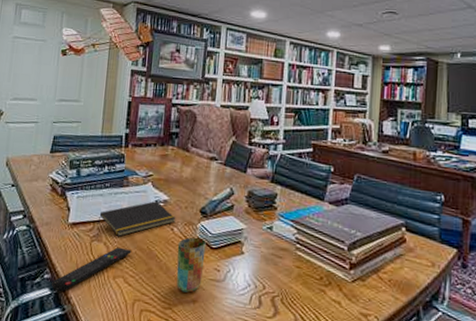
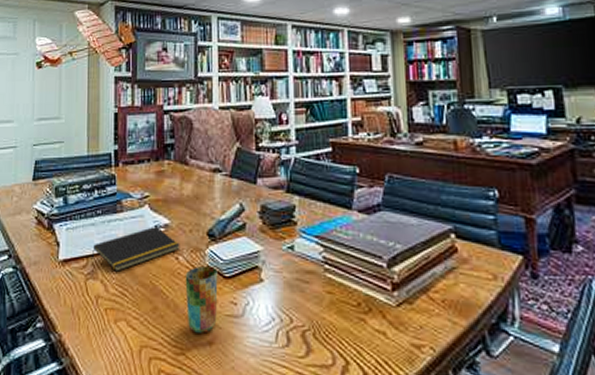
remote control: present [51,247,132,292] -> none [44,284,133,343]

